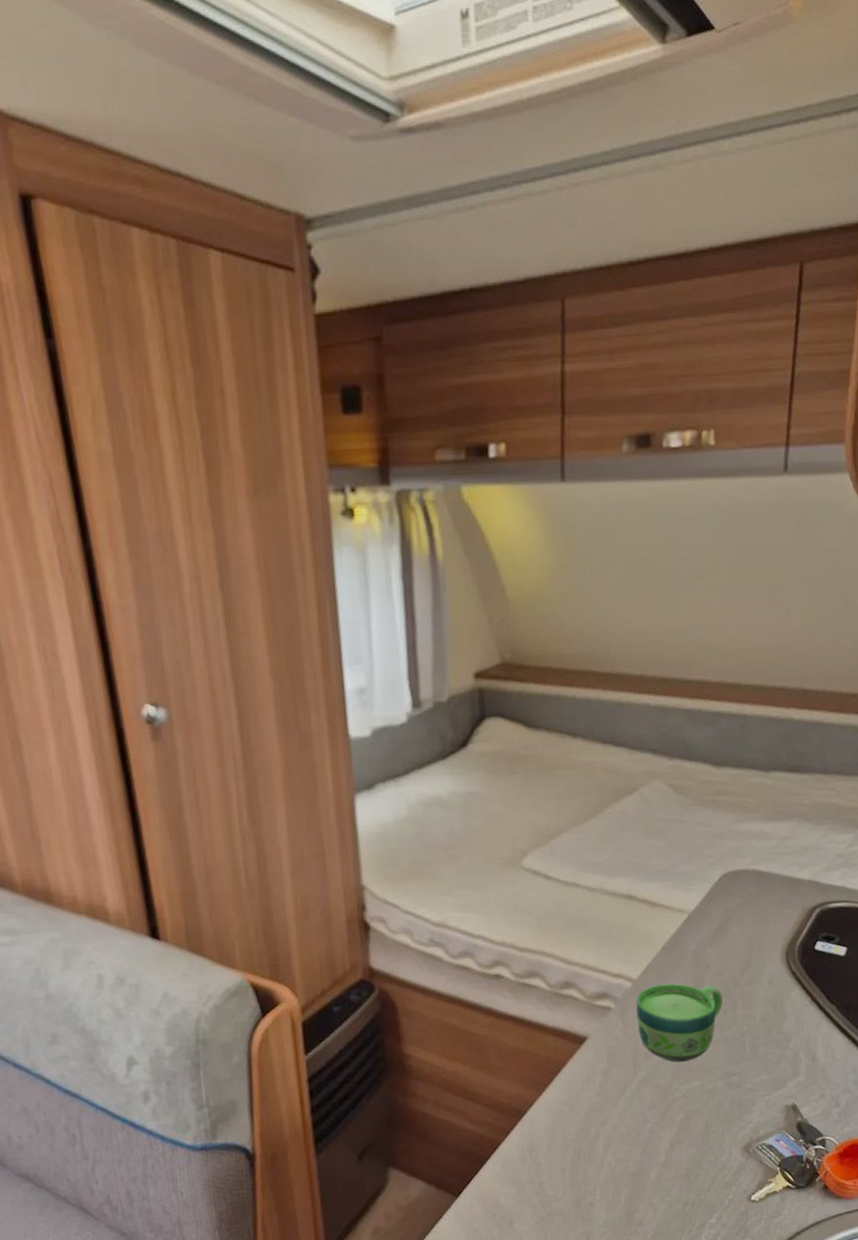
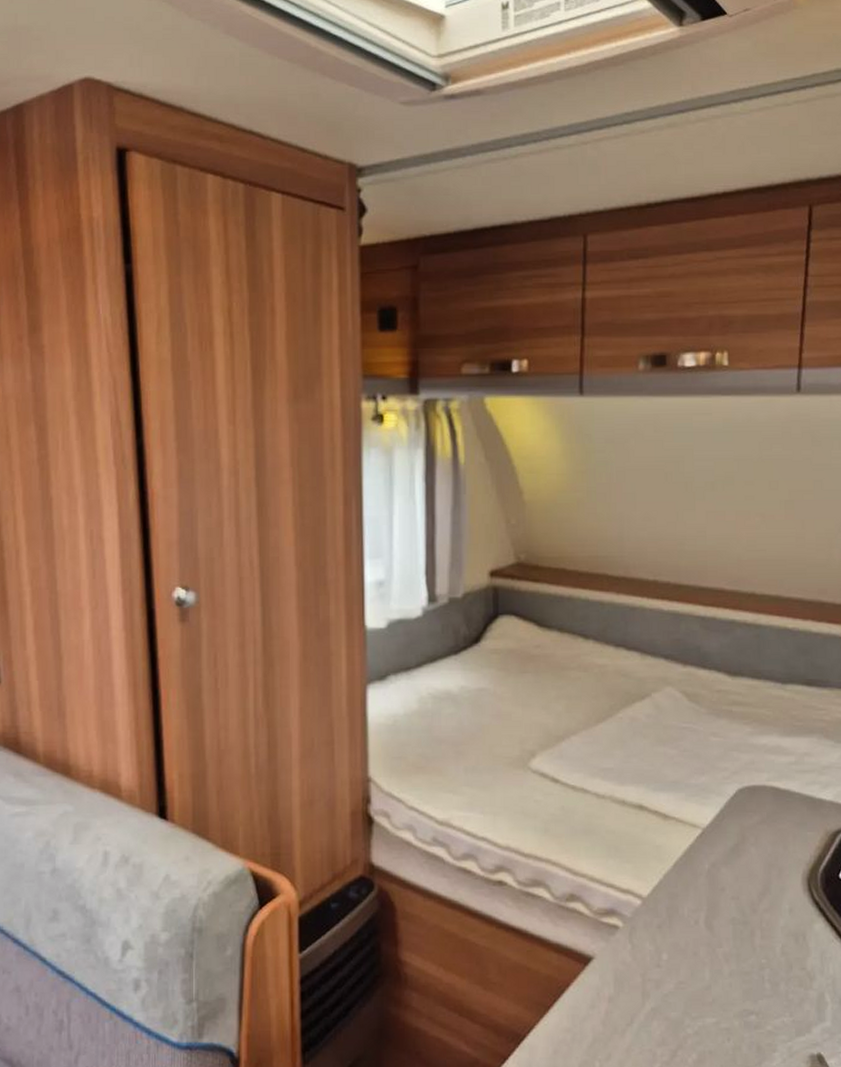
cup: present [636,983,723,1063] -> none [646,904,739,995]

